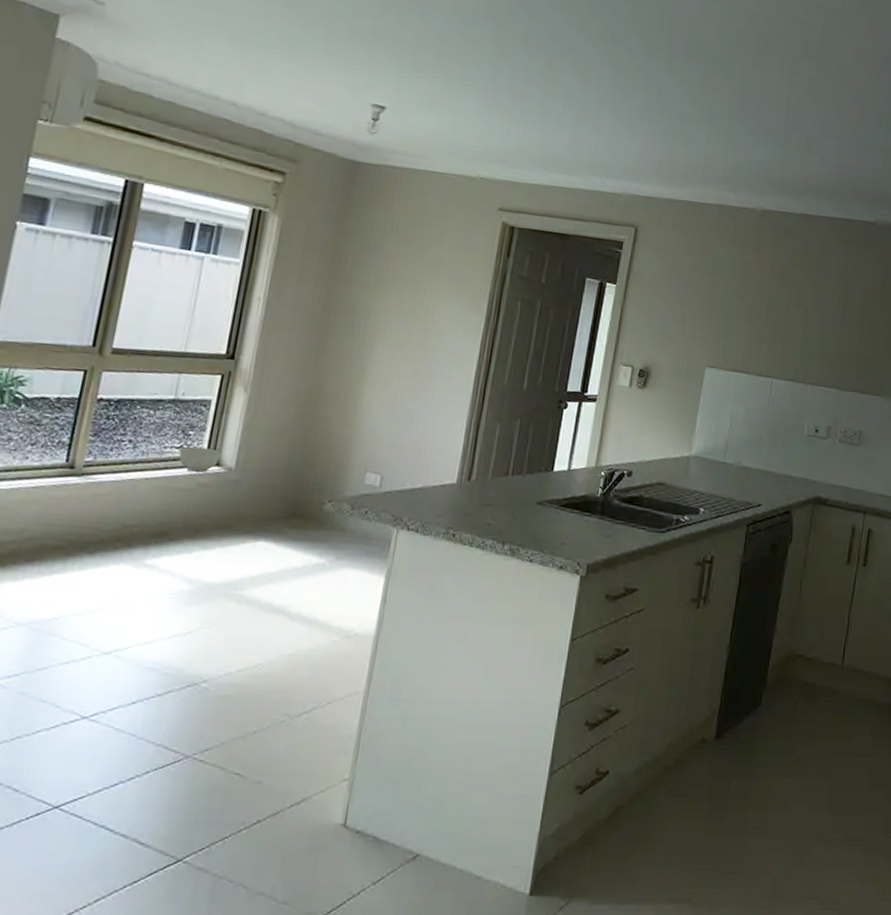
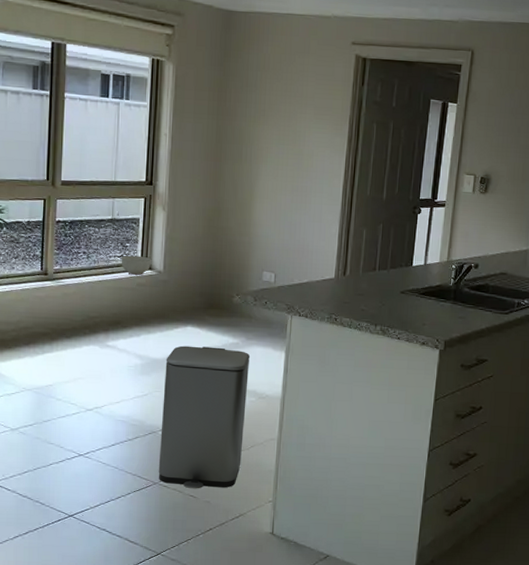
pedal bin: none [193,566,339,764] -> present [158,345,251,489]

